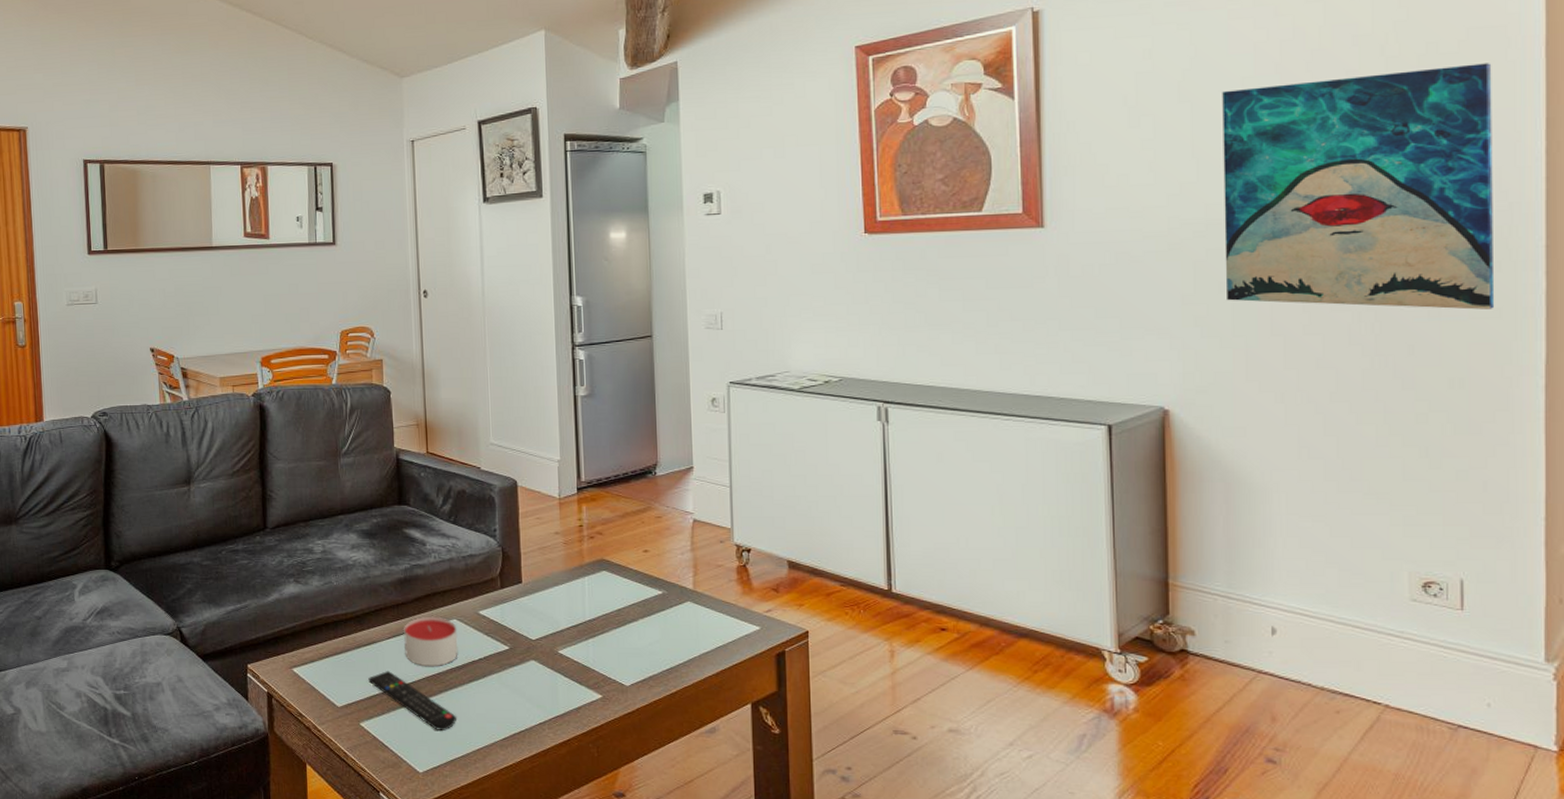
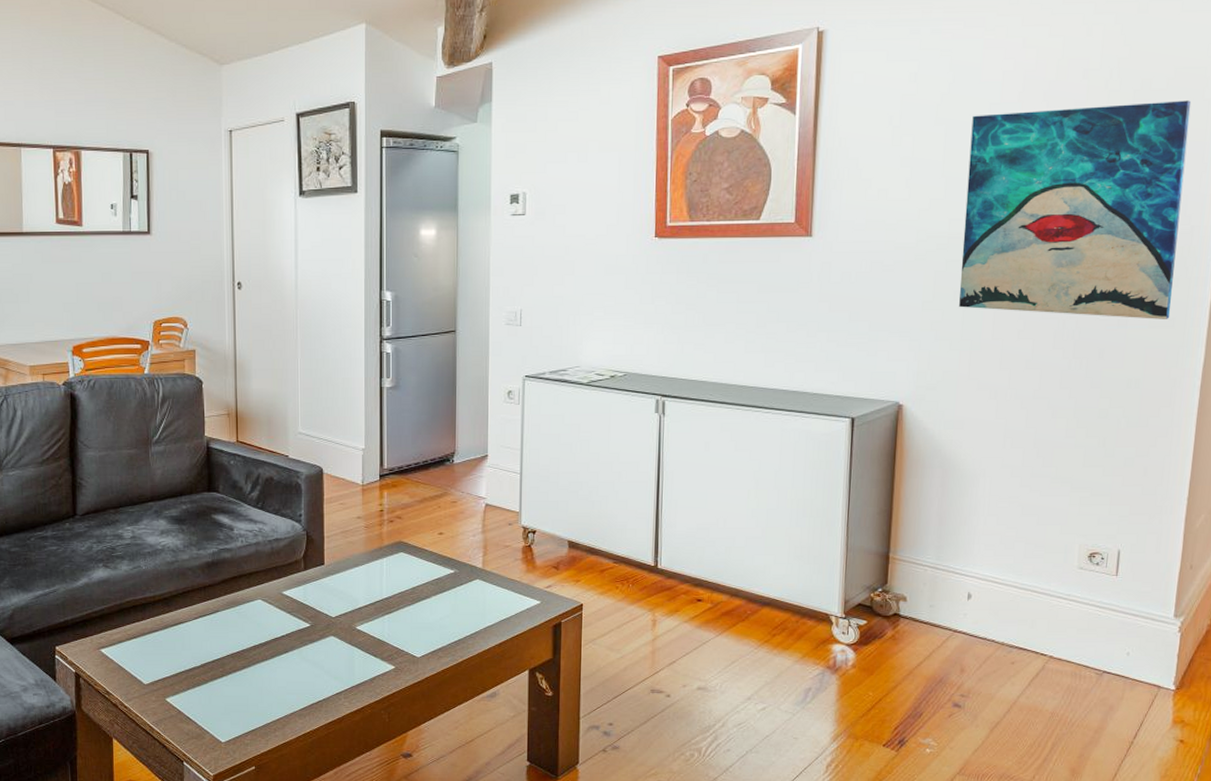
remote control: present [368,670,458,731] -> none [175,648,259,703]
candle: present [404,617,458,667] -> none [210,598,262,645]

